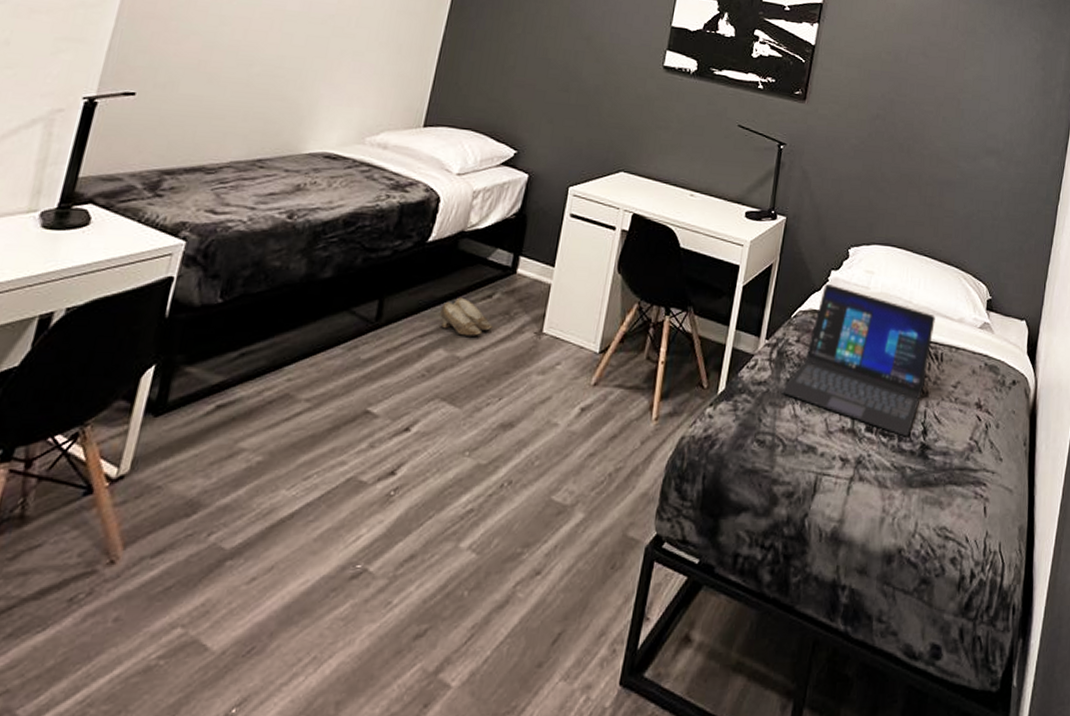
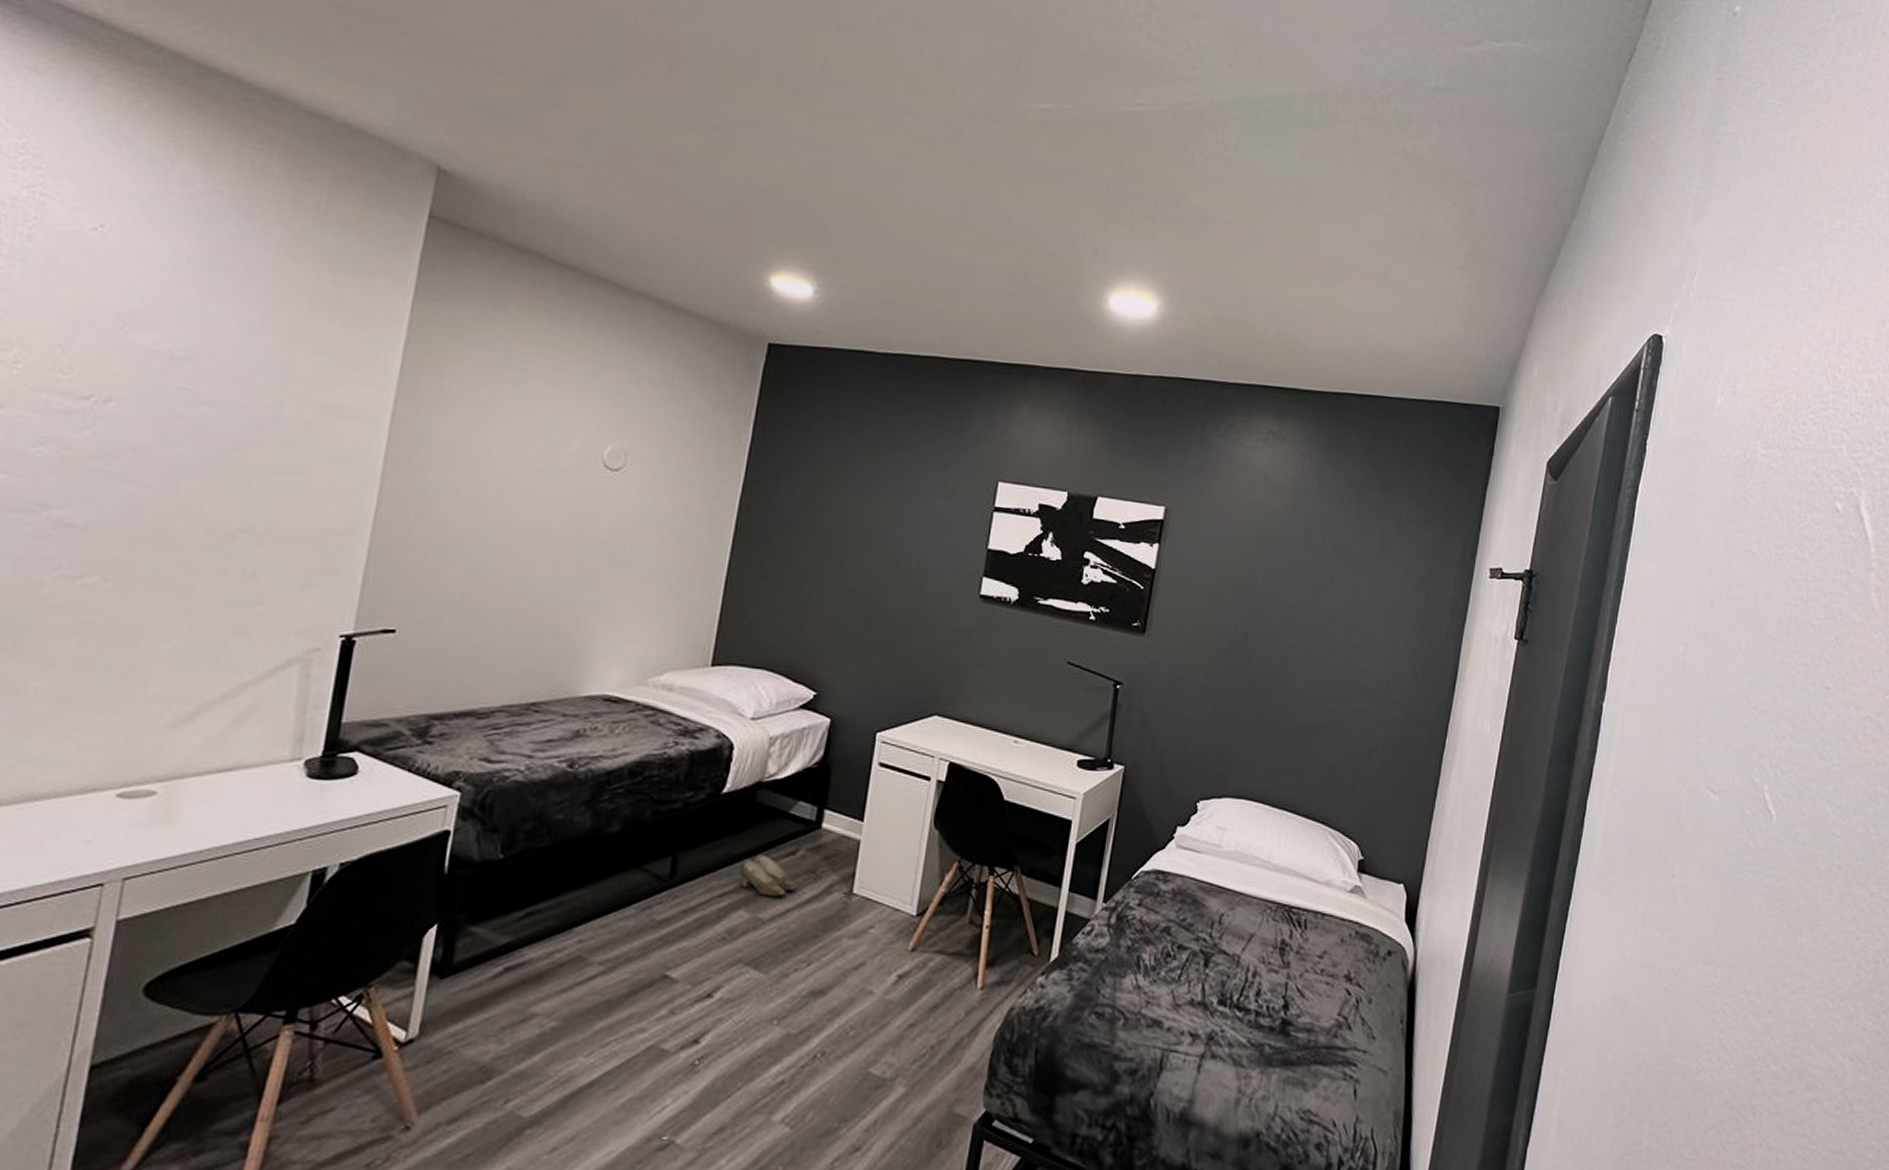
laptop: present [781,283,935,437] -> none [1122,840,1298,1012]

